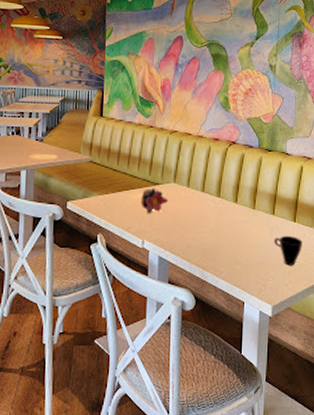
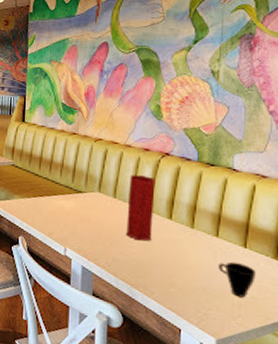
flower: present [141,187,169,213] -> none [63,195,93,221]
vase: none [198,164,224,226] -> present [126,174,155,241]

